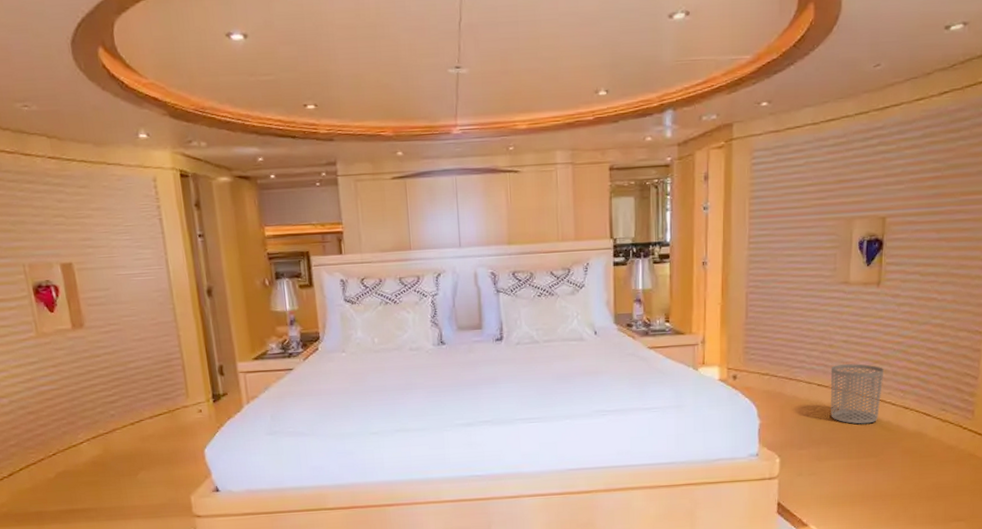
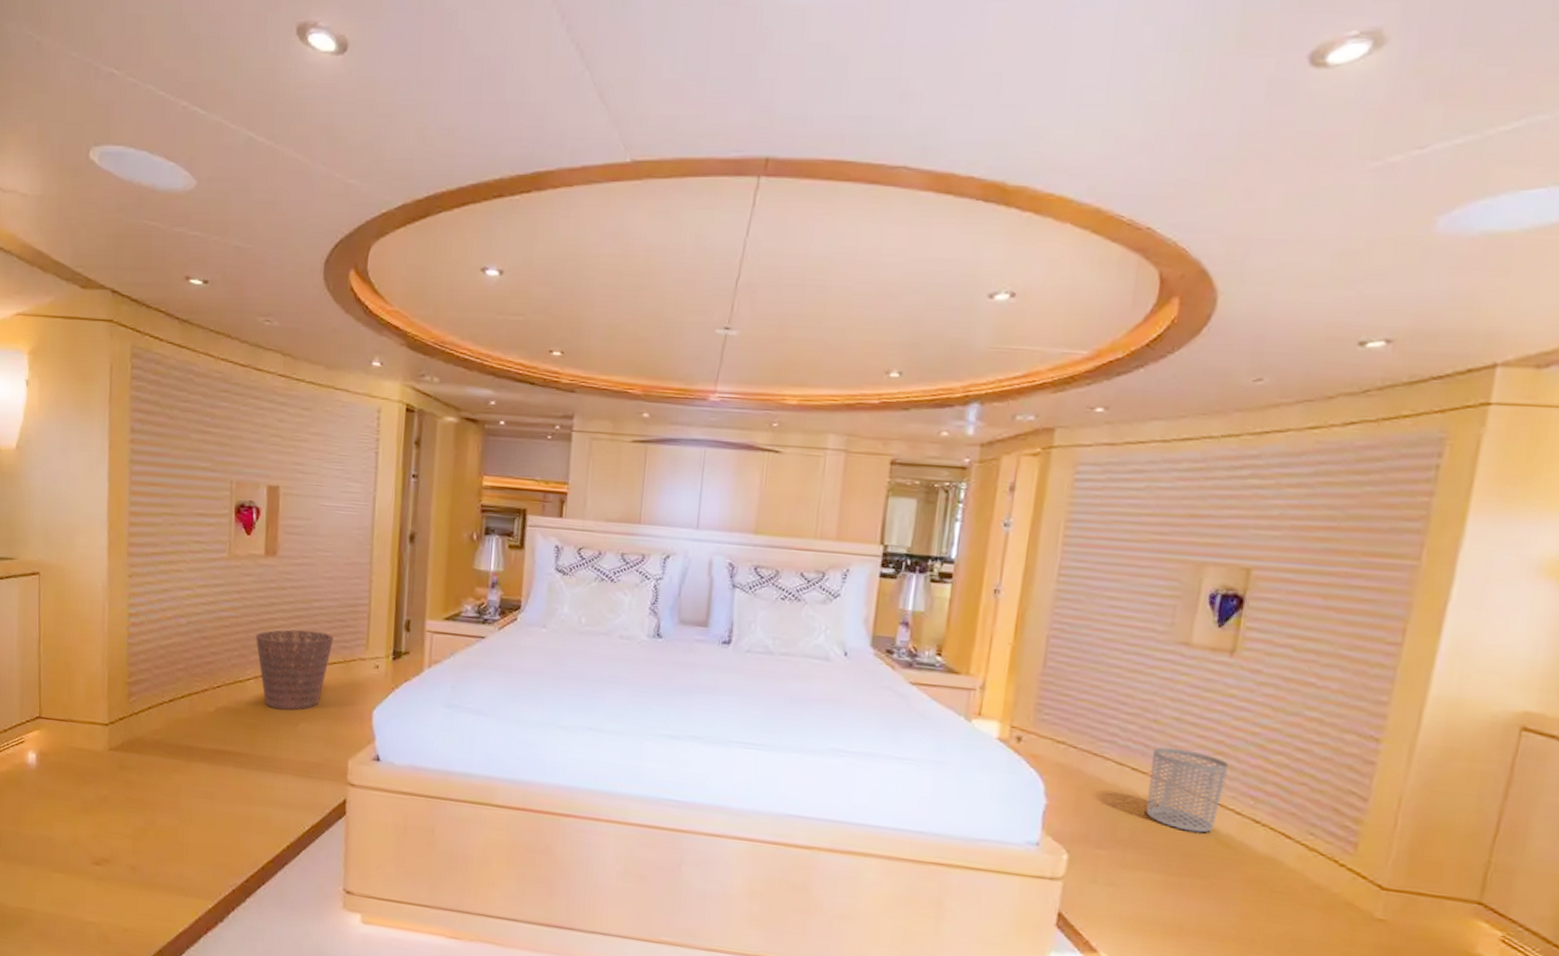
basket: none [80,389,155,464] -> present [256,629,334,710]

